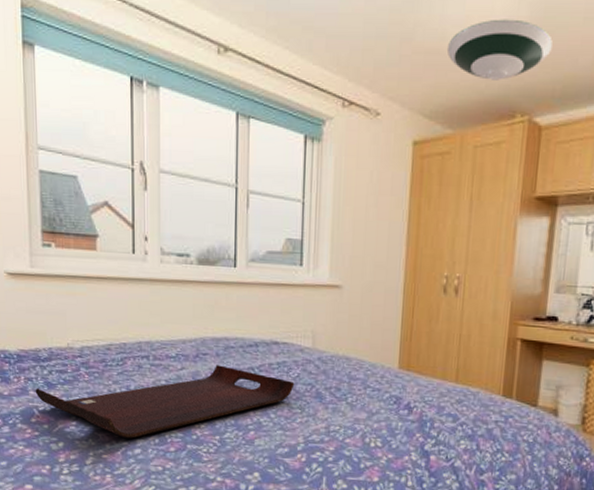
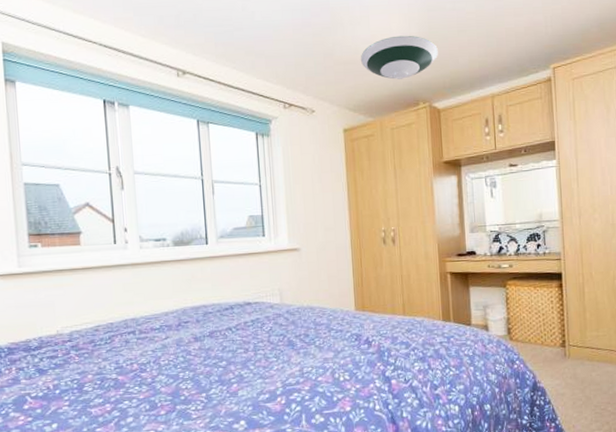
serving tray: present [35,365,295,439] -> none [27,330,269,409]

